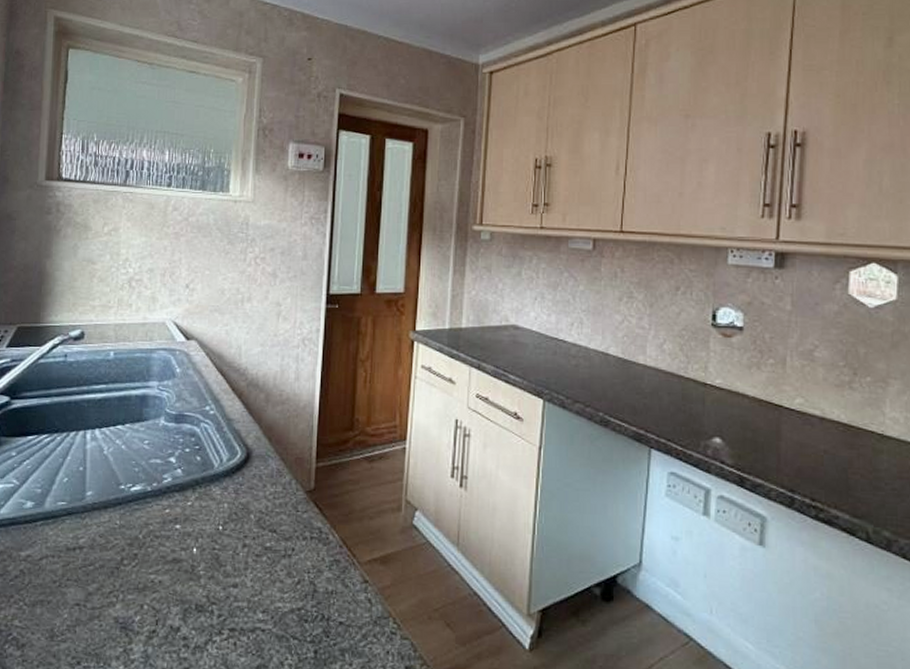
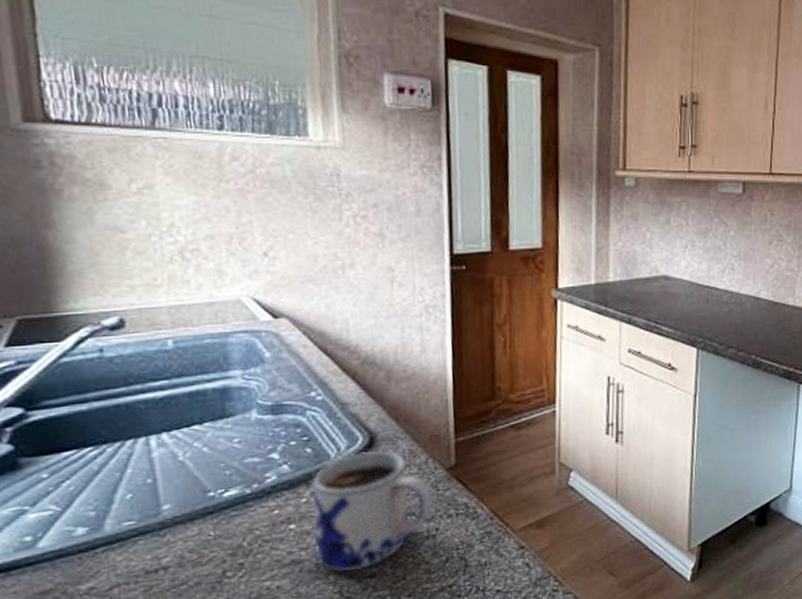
mug: none [192,465,293,578] -> present [311,449,434,573]

